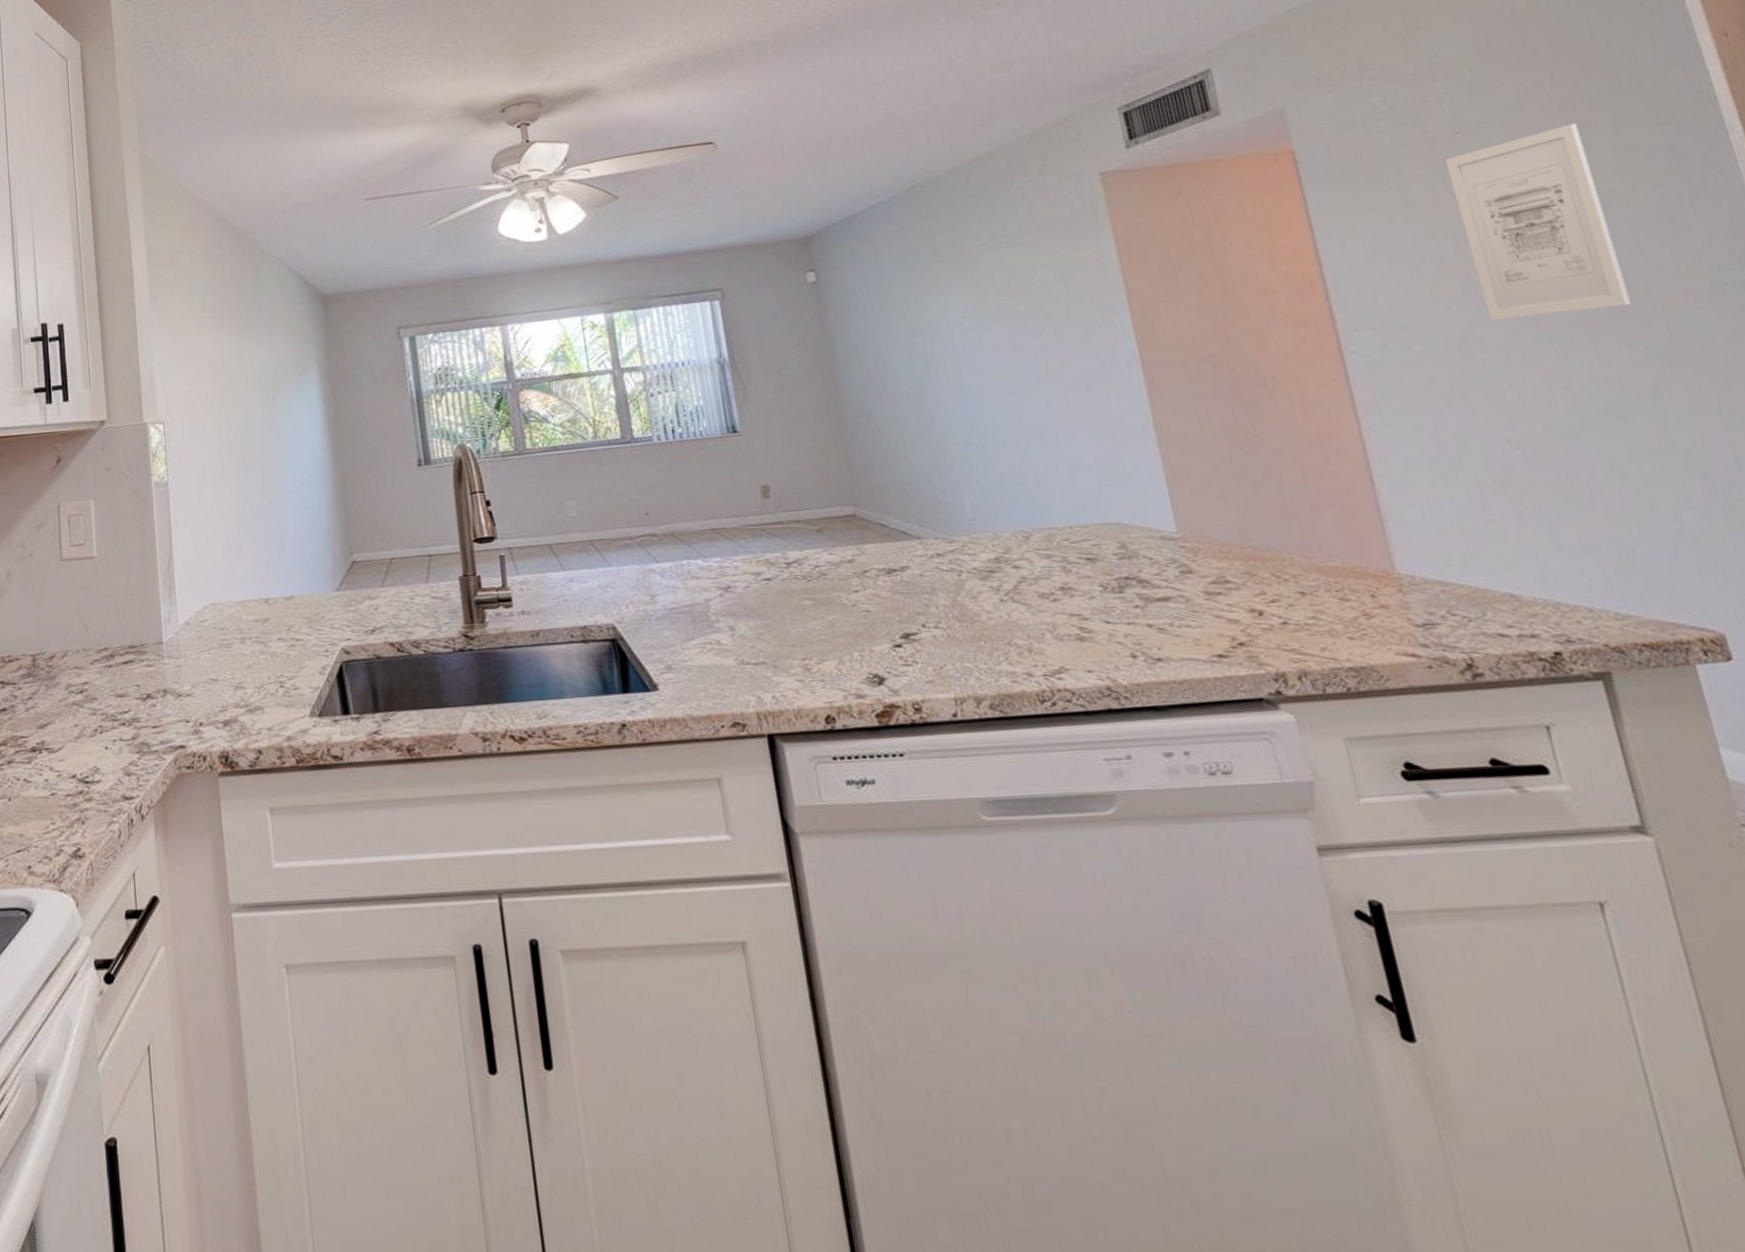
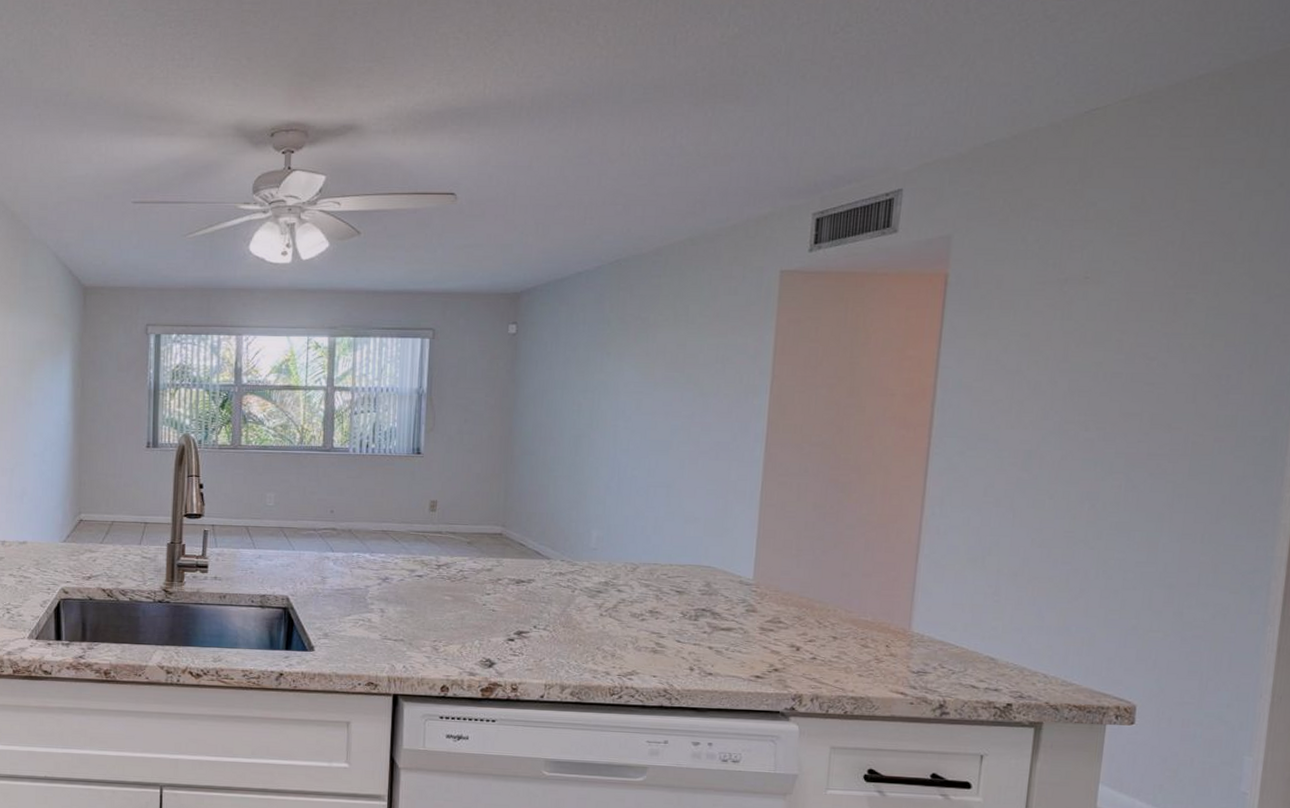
wall art: present [1445,123,1632,321] -> none [1054,283,1187,445]

